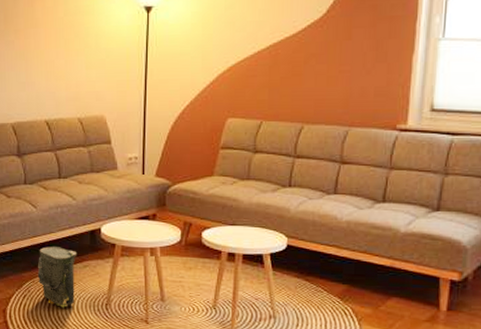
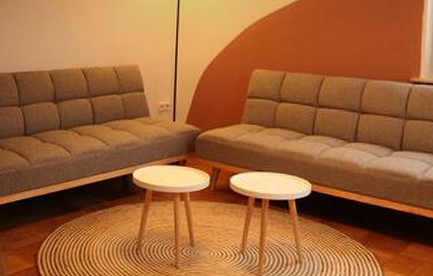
bag: present [37,245,77,309] -> none [70,190,109,253]

